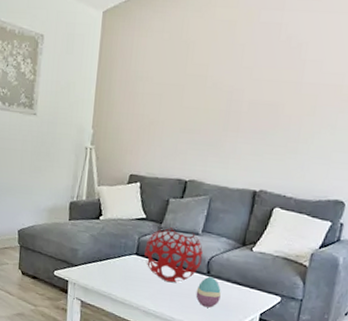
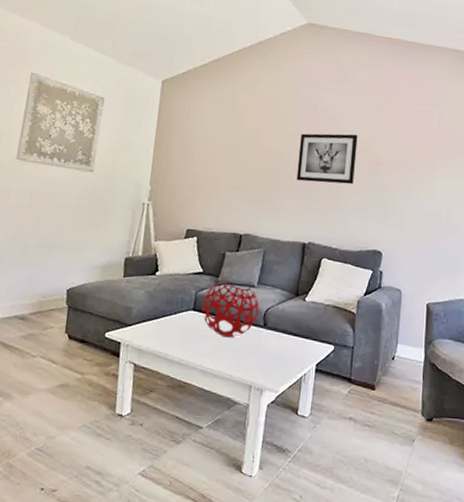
decorative egg: present [196,276,221,308] -> none [253,329,278,362]
wall art: none [250,64,329,126] -> present [296,133,358,185]

